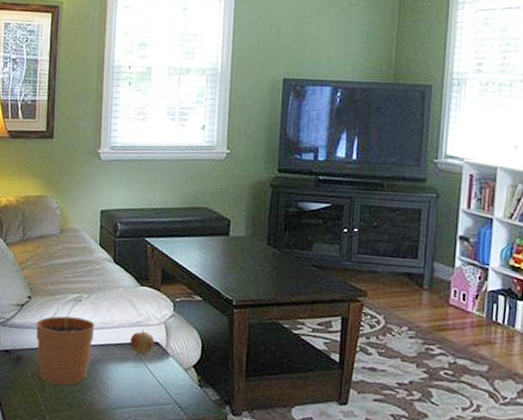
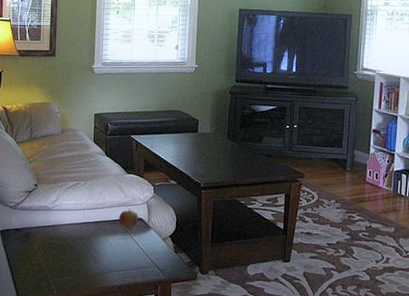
plant pot: present [36,298,95,386] -> none [41,185,90,256]

